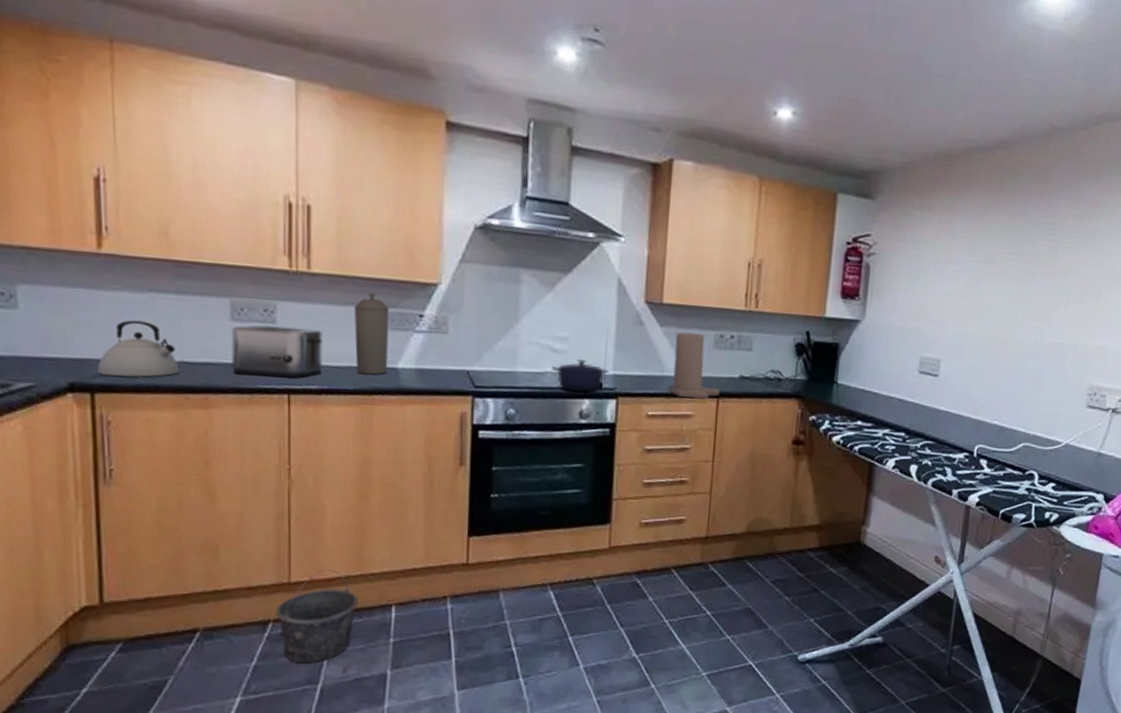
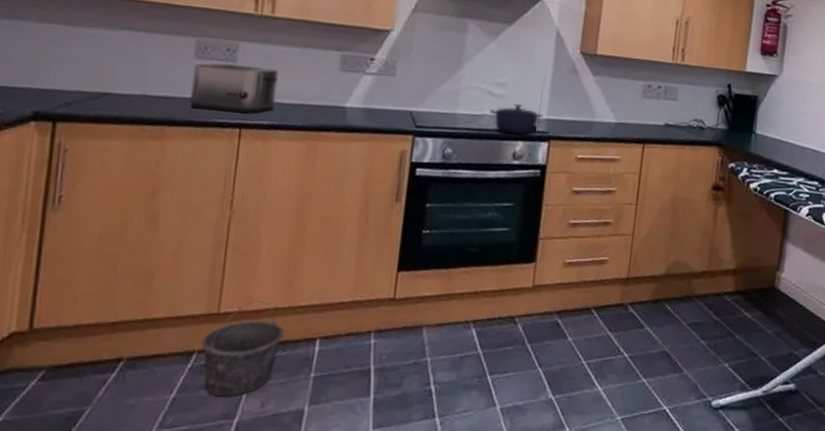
kettle: present [97,320,179,378] -> none [62,55,140,109]
canister: present [355,293,390,375] -> none [306,37,344,113]
paper towel: present [668,332,720,398] -> none [598,81,646,144]

